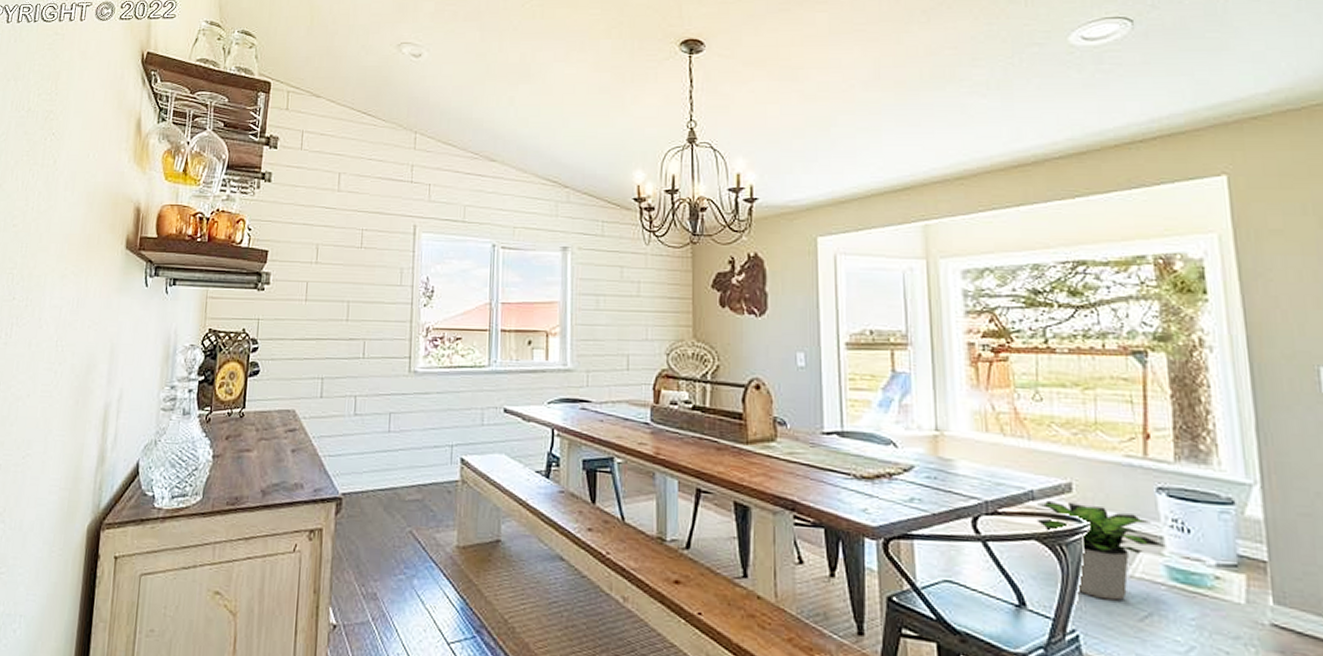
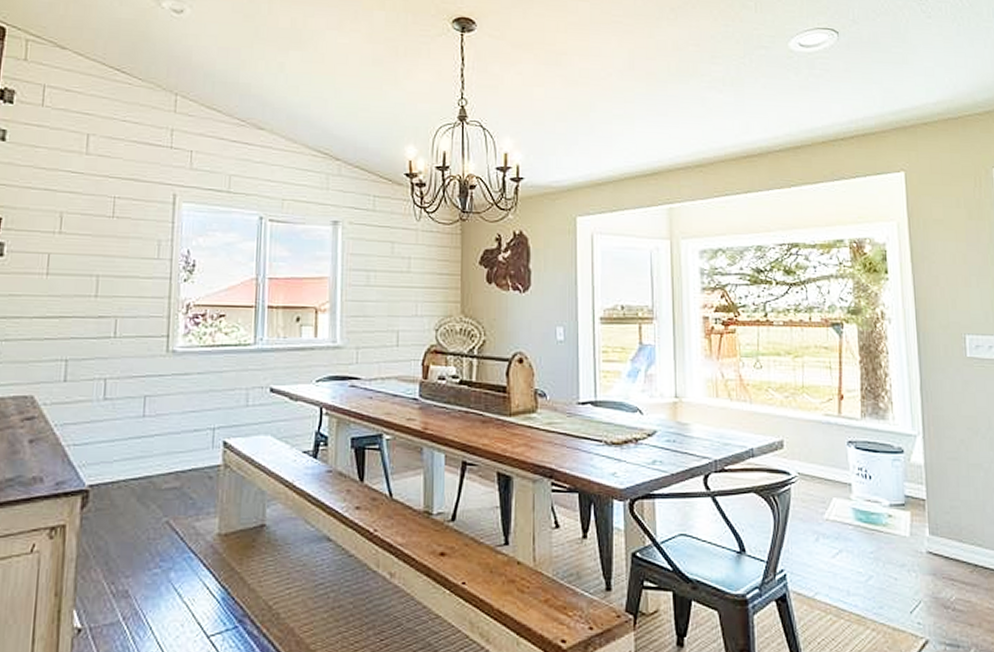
potted plant: present [1036,500,1166,601] -> none [755,457,853,541]

